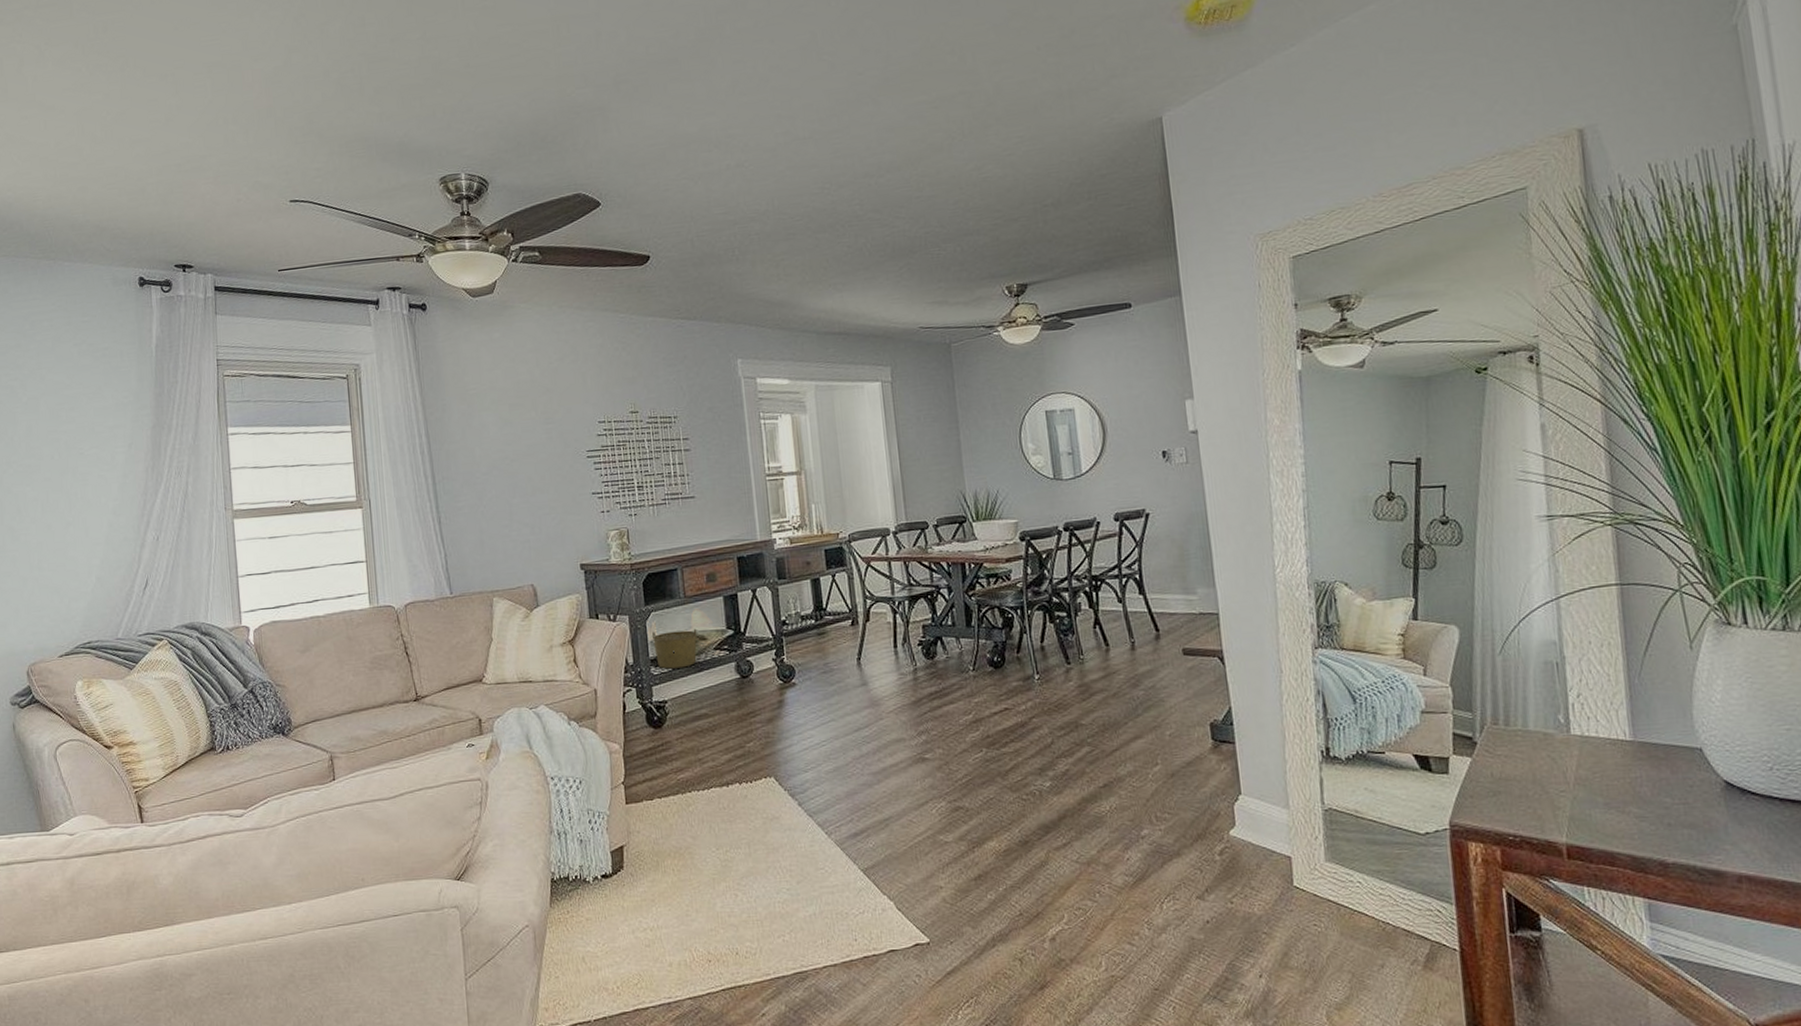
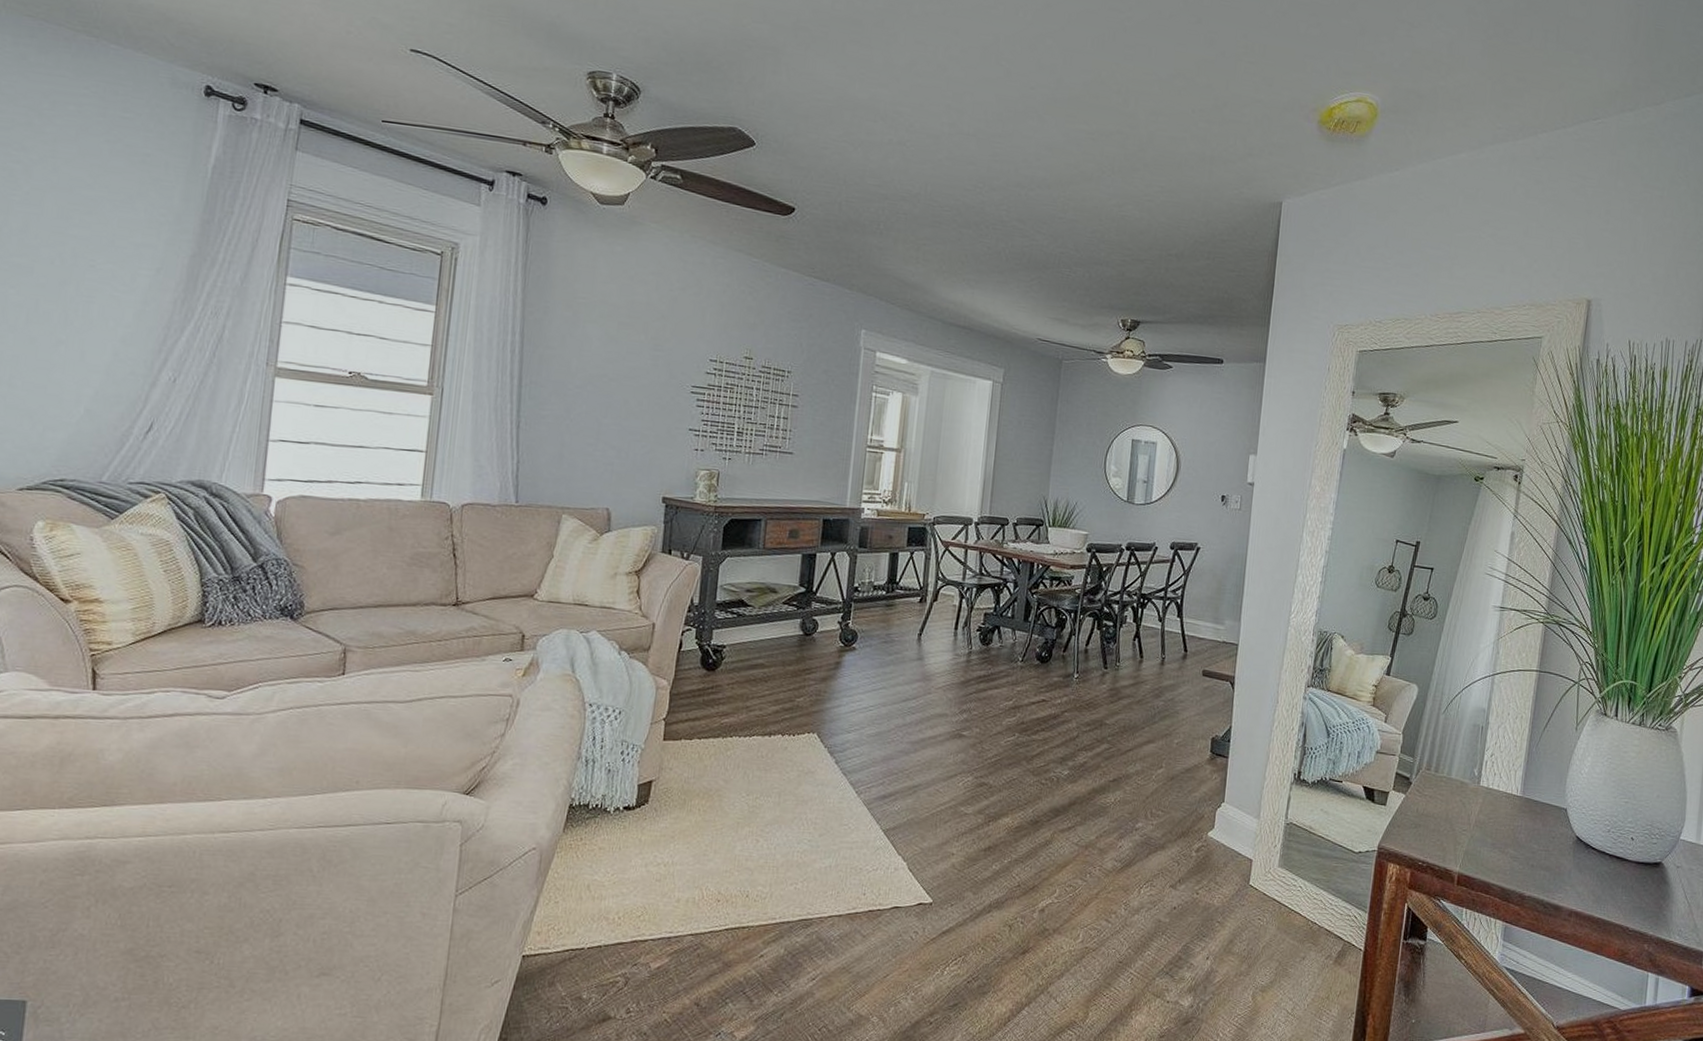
basket: present [652,628,697,669] -> none [723,576,770,617]

